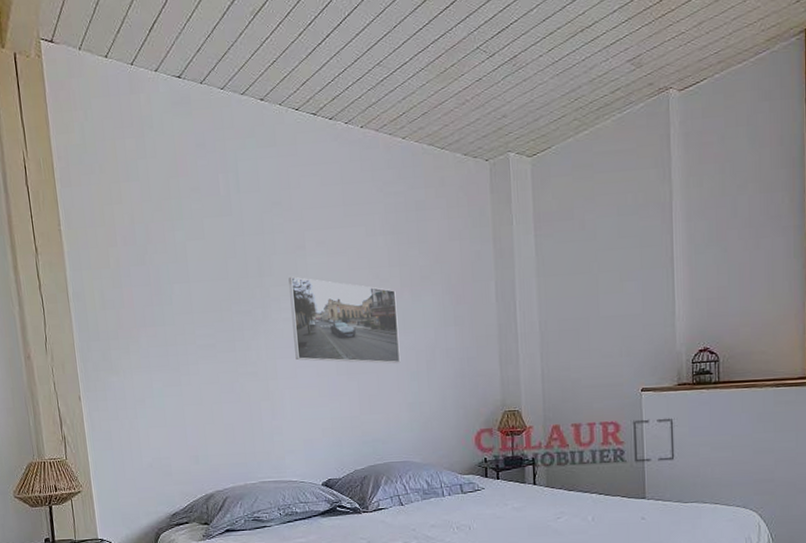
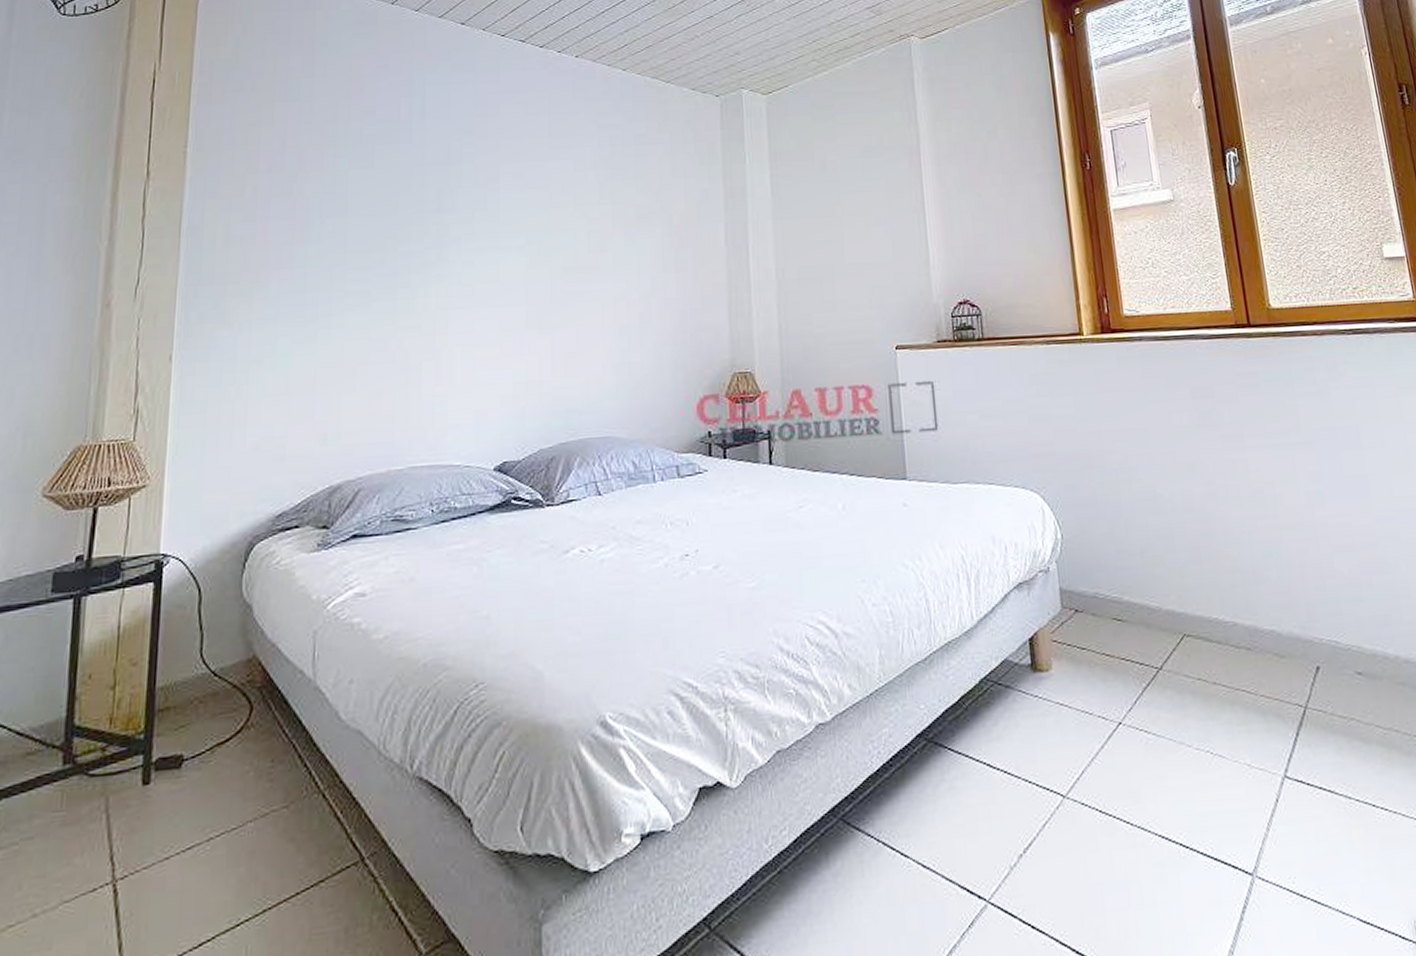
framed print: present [288,276,401,364] -> none [474,212,608,316]

